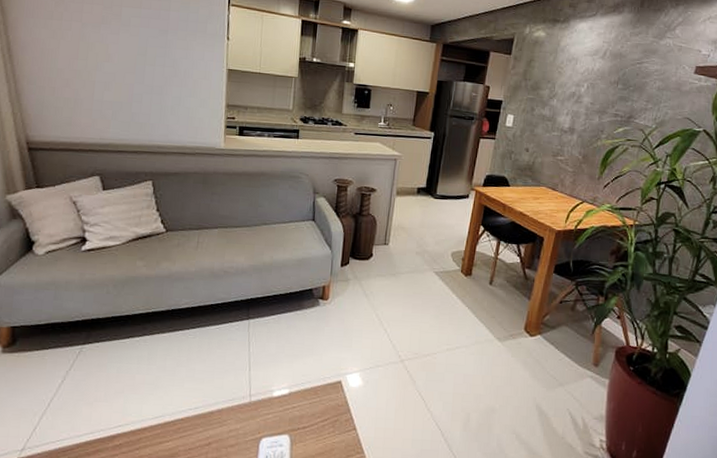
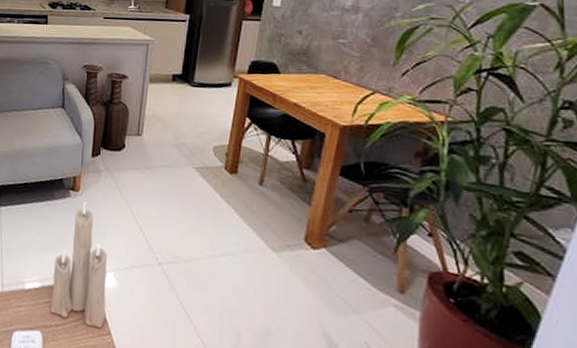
candle: none [298,309,354,426] -> present [50,202,107,329]

